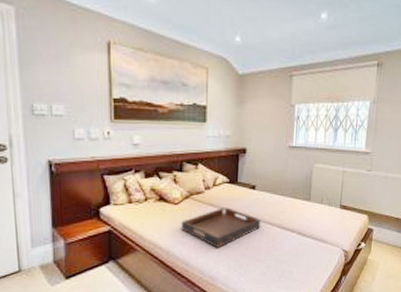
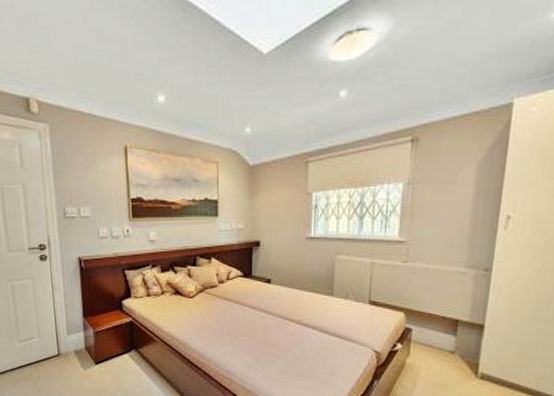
serving tray: present [181,207,261,248] -> none [196,302,278,342]

